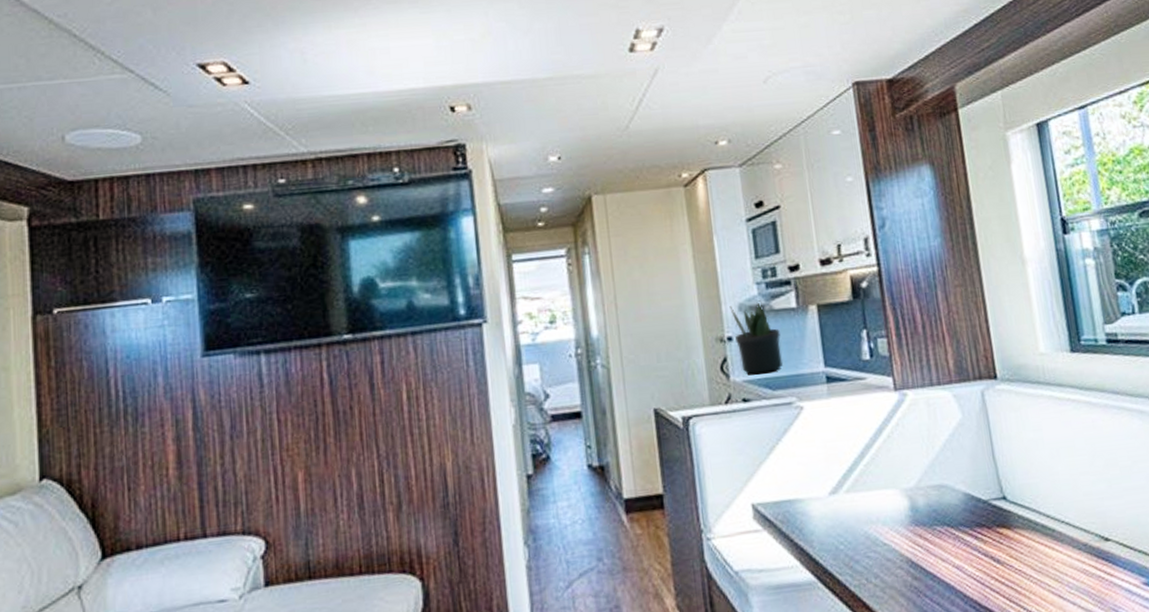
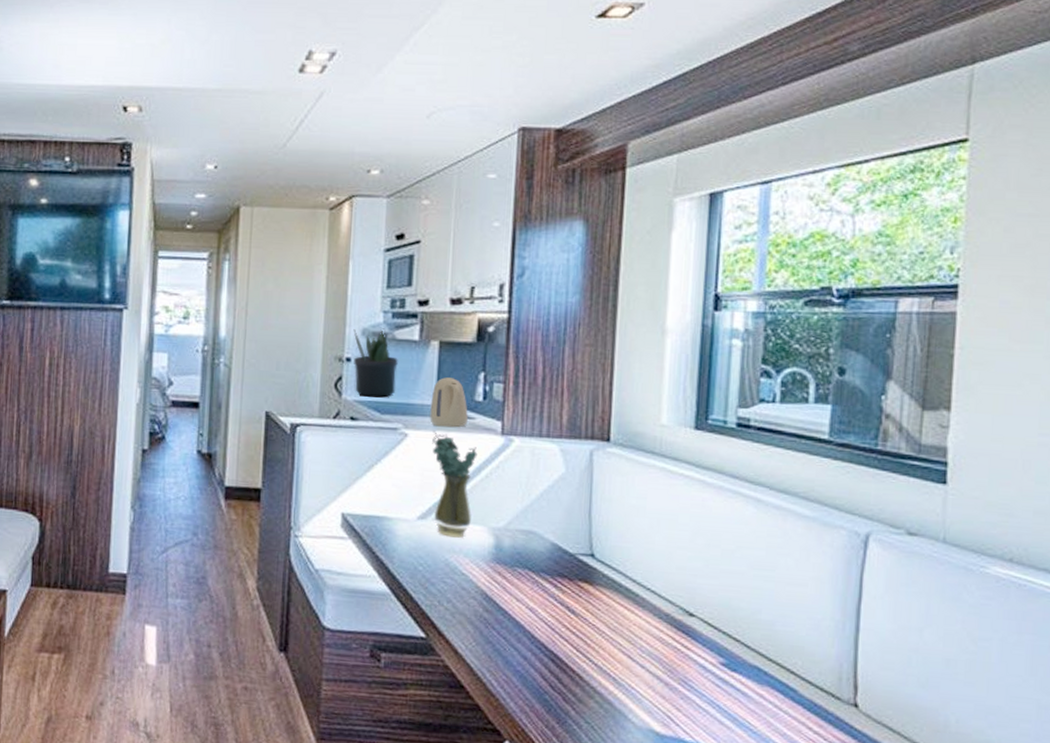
kettle: none [819,340,860,394] -> present [430,377,468,427]
vase: none [827,398,883,508] -> present [432,430,478,538]

